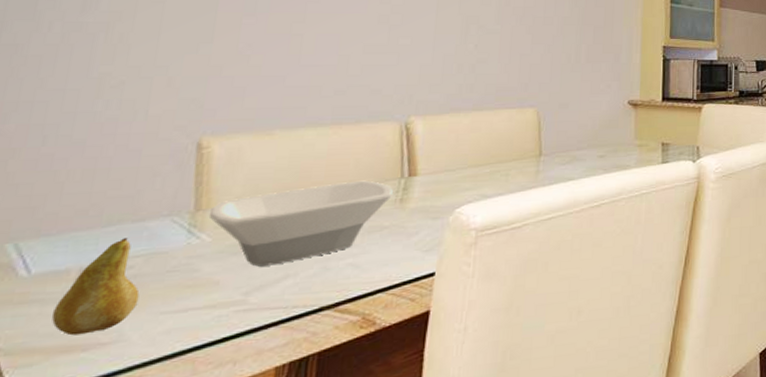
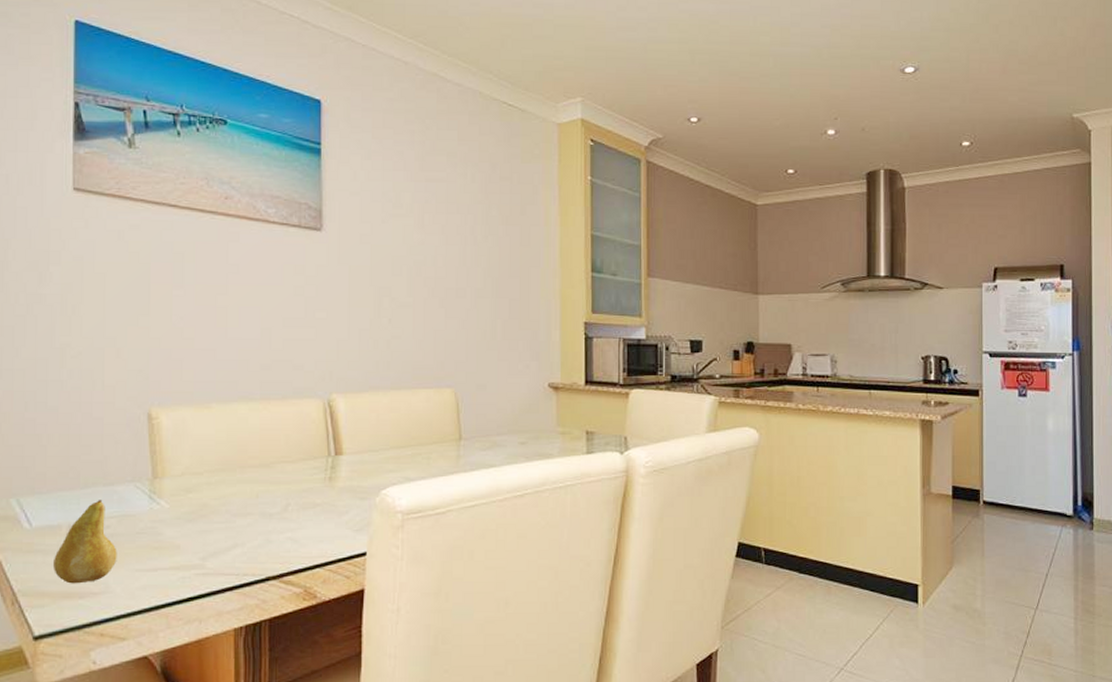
bowl: present [208,180,393,267] -> none [164,457,322,534]

